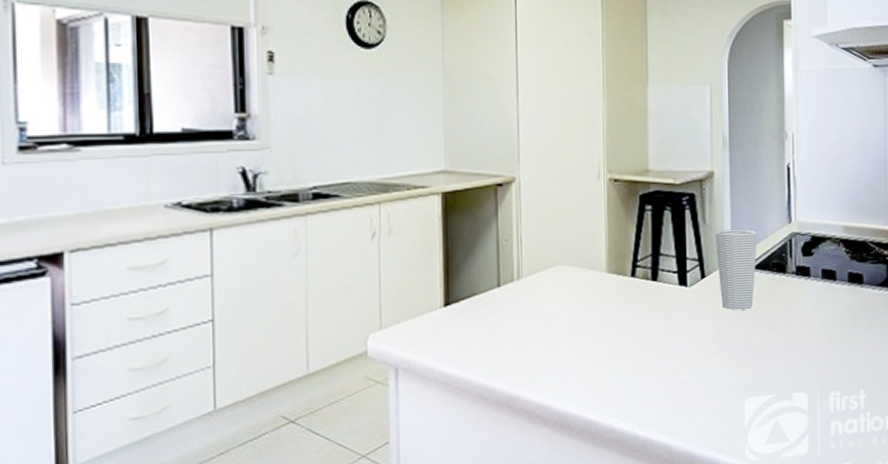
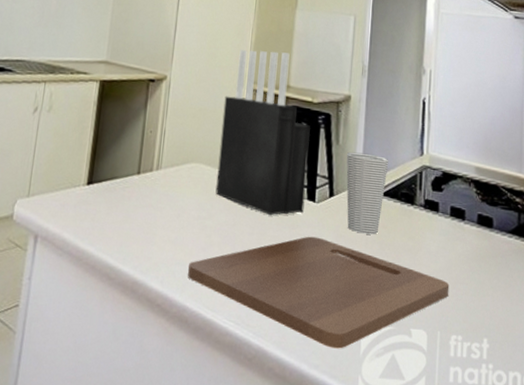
cutting board: none [565,321,826,426] -> present [188,236,450,349]
knife block: none [581,135,677,308] -> present [215,50,310,216]

